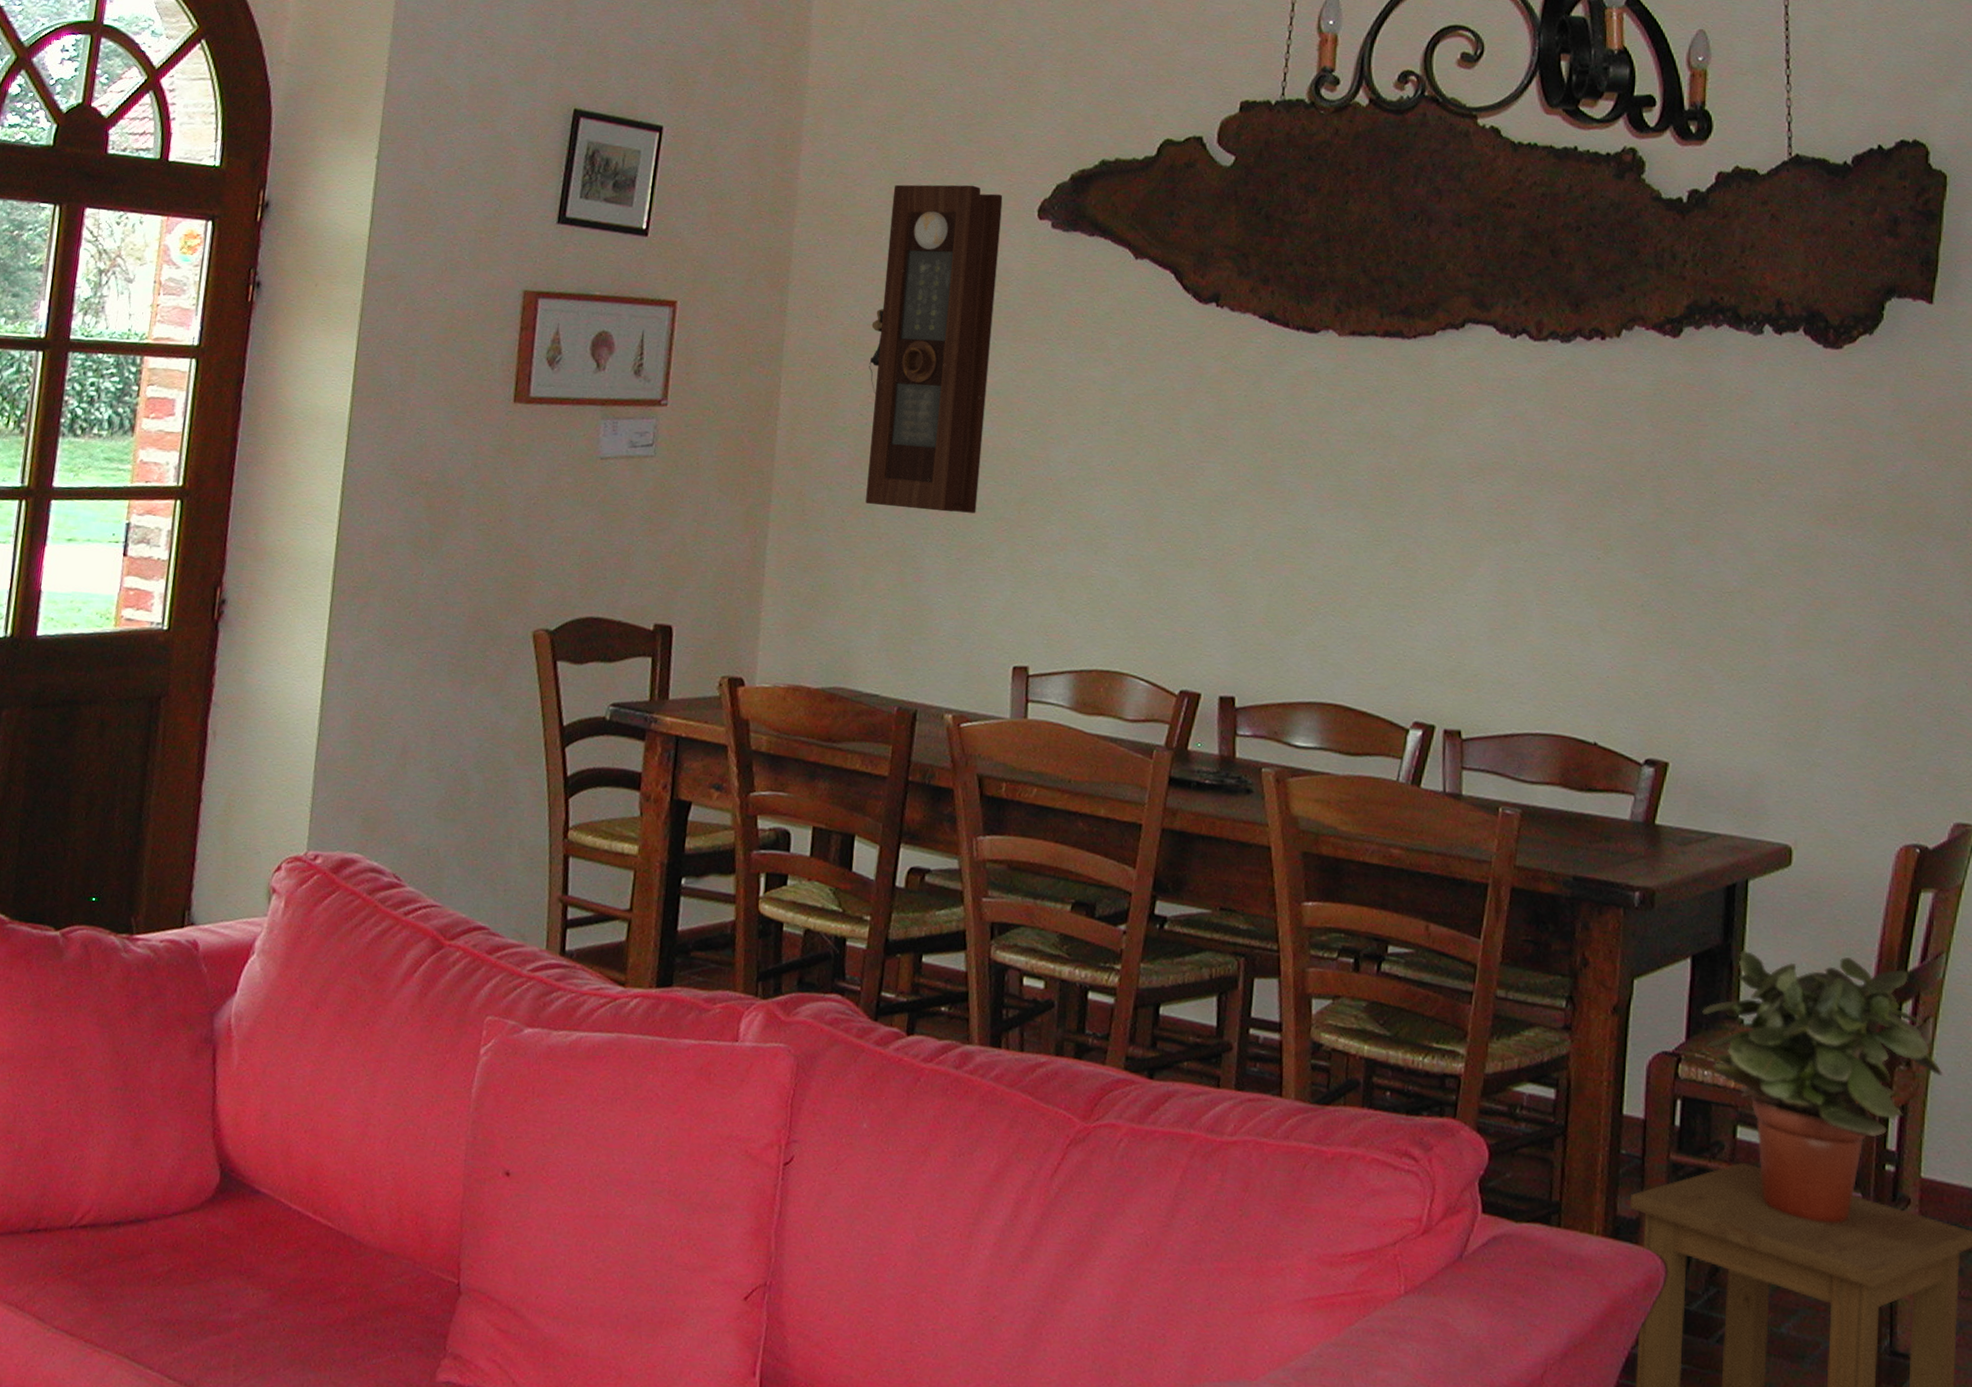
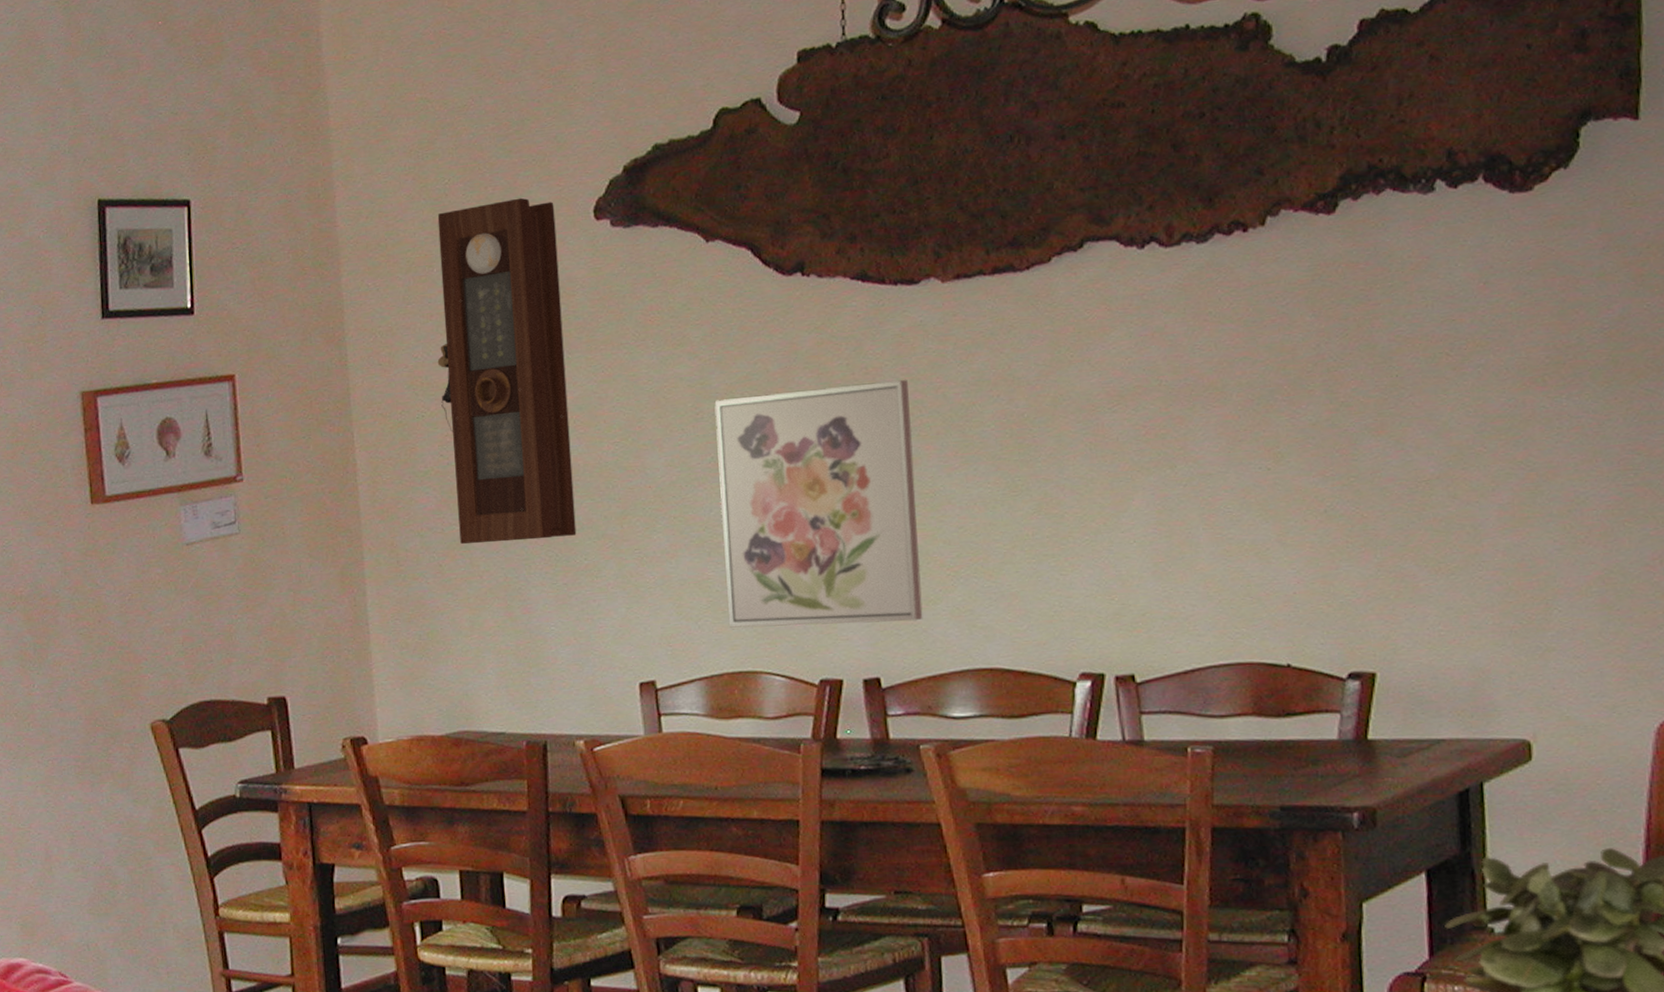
wall art: none [1105,408,1297,648] -> present [714,379,923,628]

